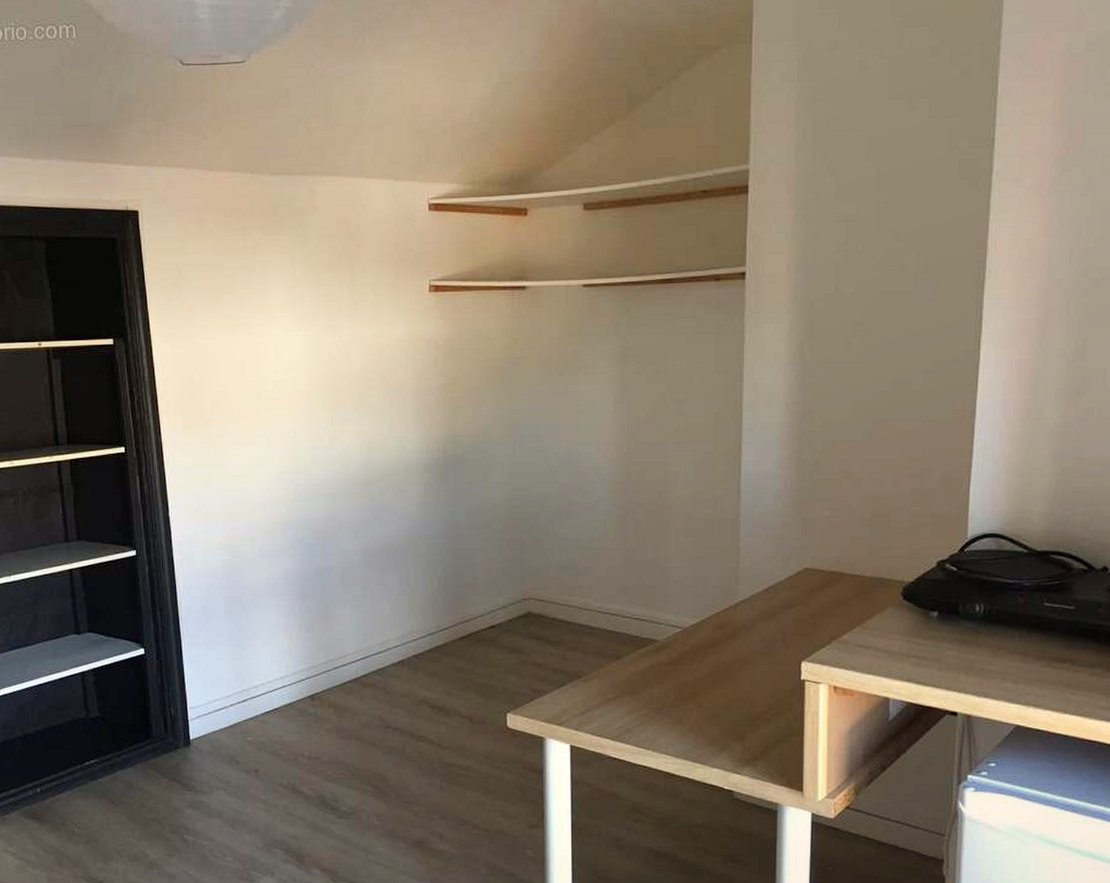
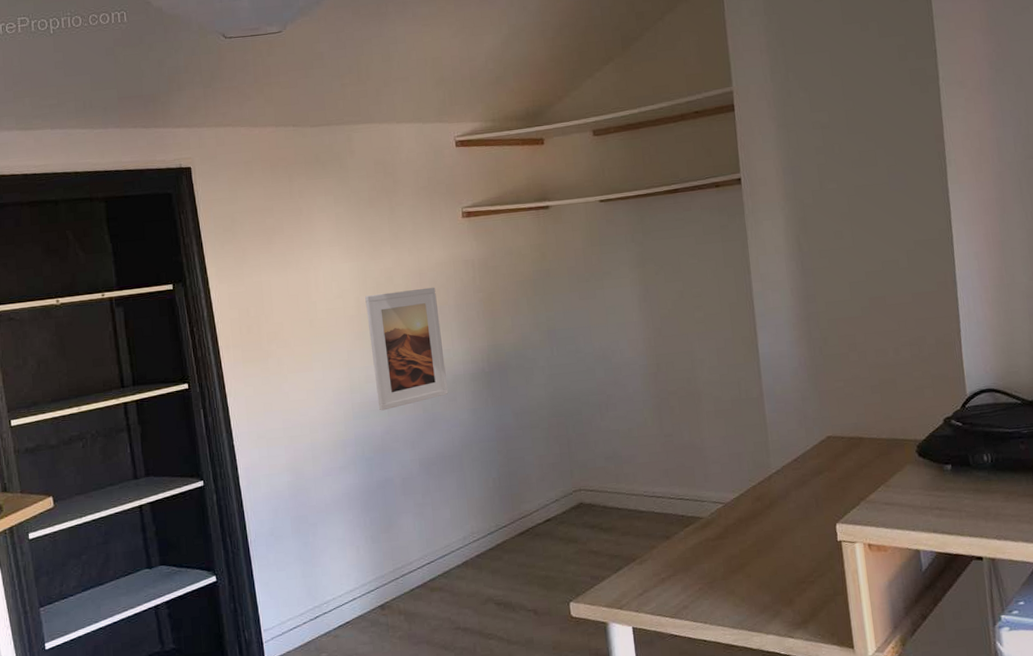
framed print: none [317,366,399,495] -> present [365,287,449,411]

